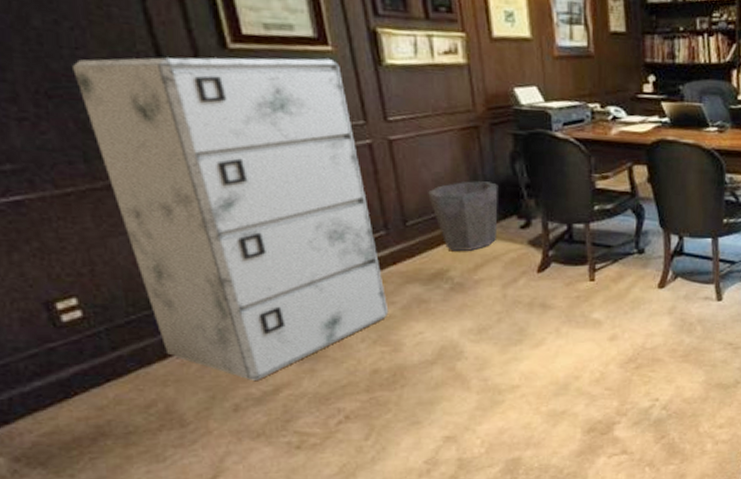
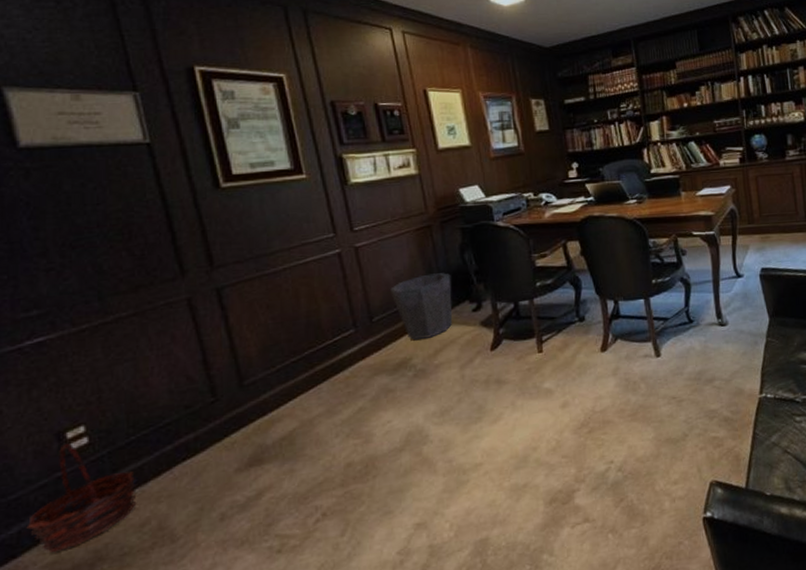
basket: none [18,314,141,422] -> present [26,443,137,552]
filing cabinet: present [73,57,389,380] -> none [94,185,360,487]

